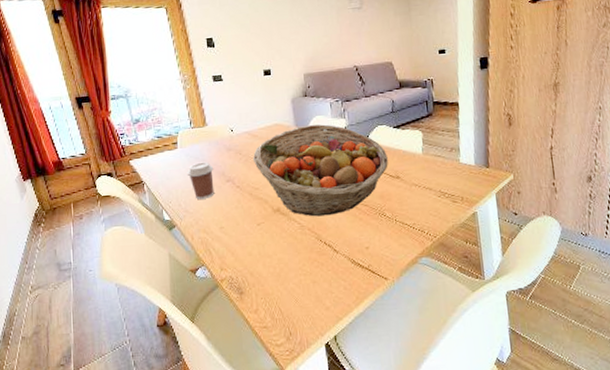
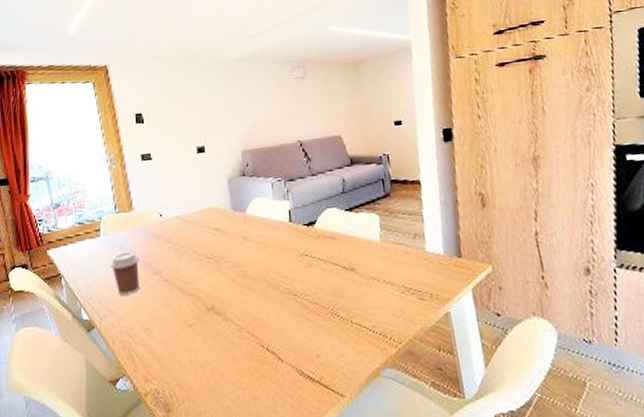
fruit basket: present [252,124,388,217] -> none [183,207,341,317]

